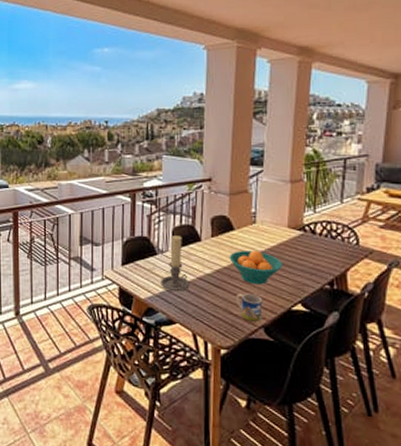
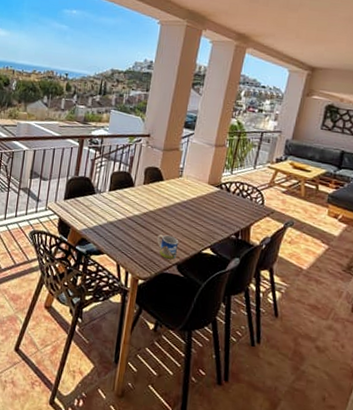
candle holder: present [161,236,190,292] -> none [95,179,120,228]
fruit bowl: present [229,250,283,285] -> none [155,198,200,229]

